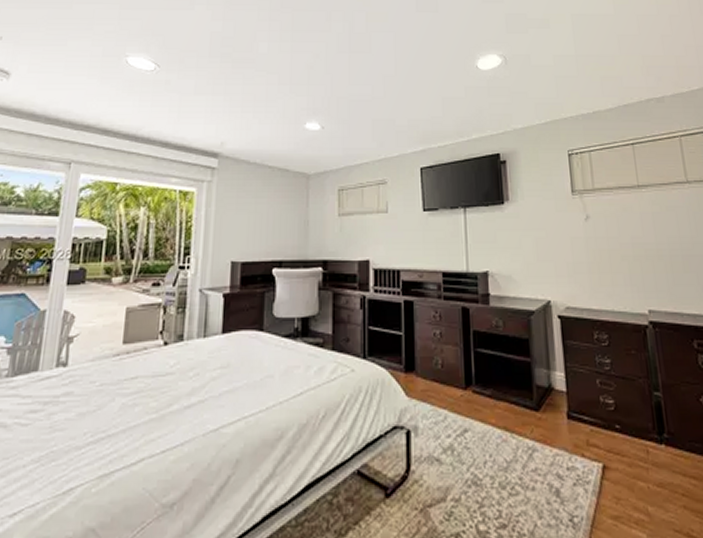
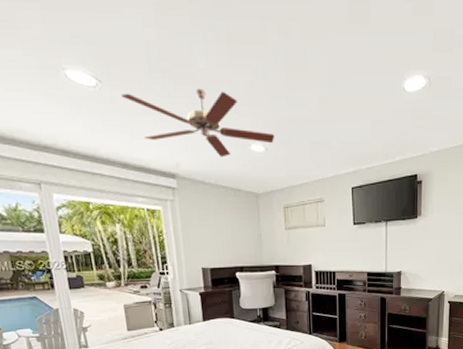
ceiling fan: none [177,70,333,136] -> present [121,88,275,158]

